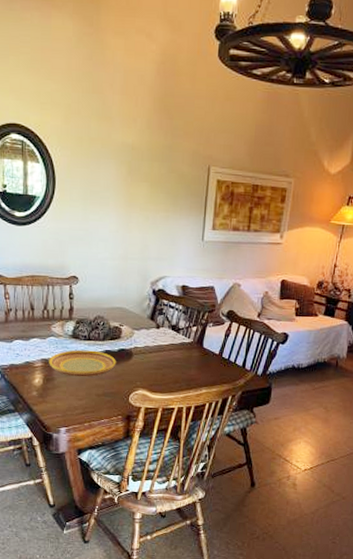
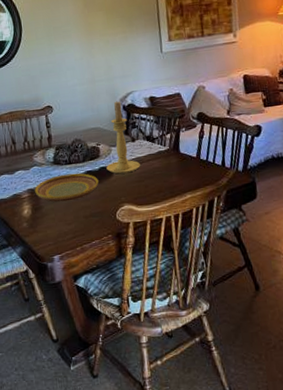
candle holder: none [126,283,161,359] -> present [106,101,140,174]

